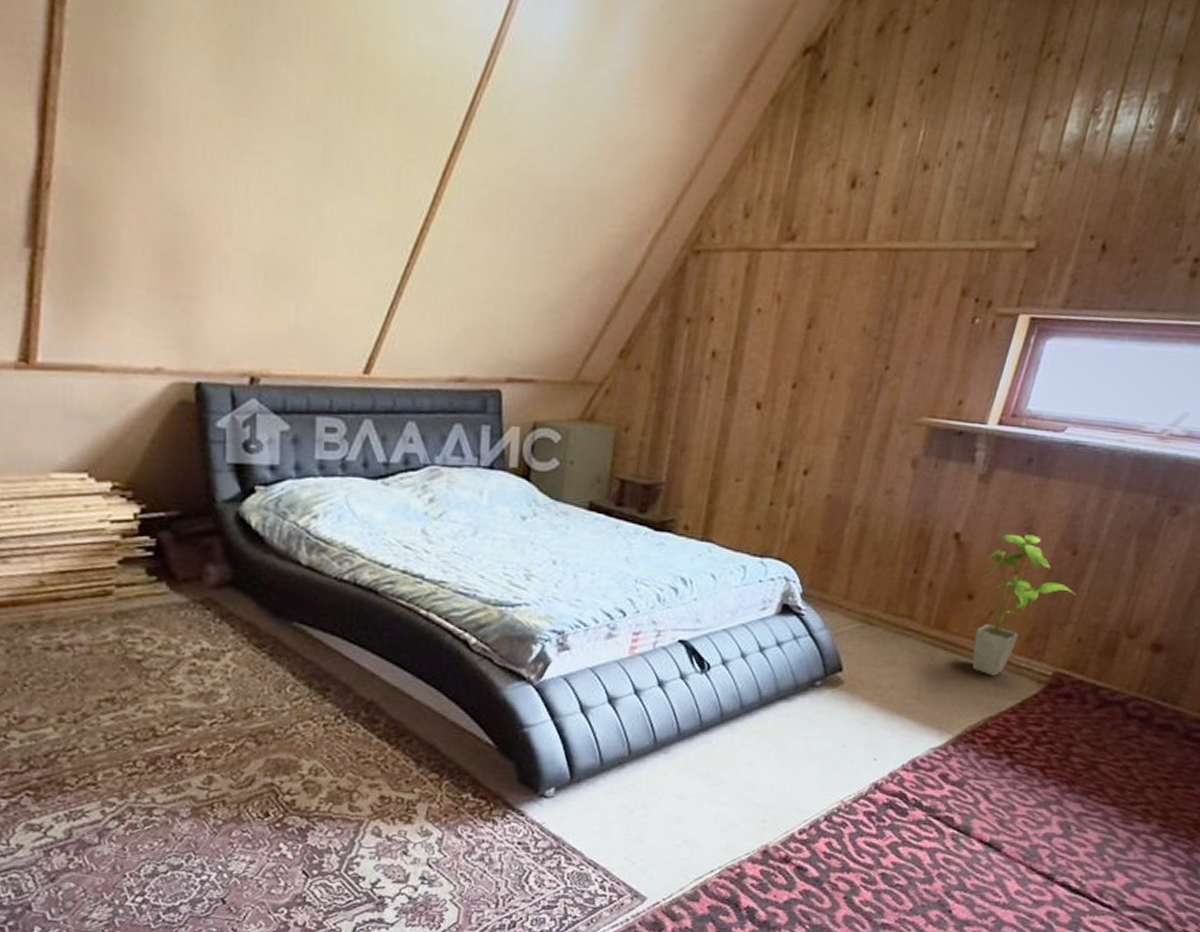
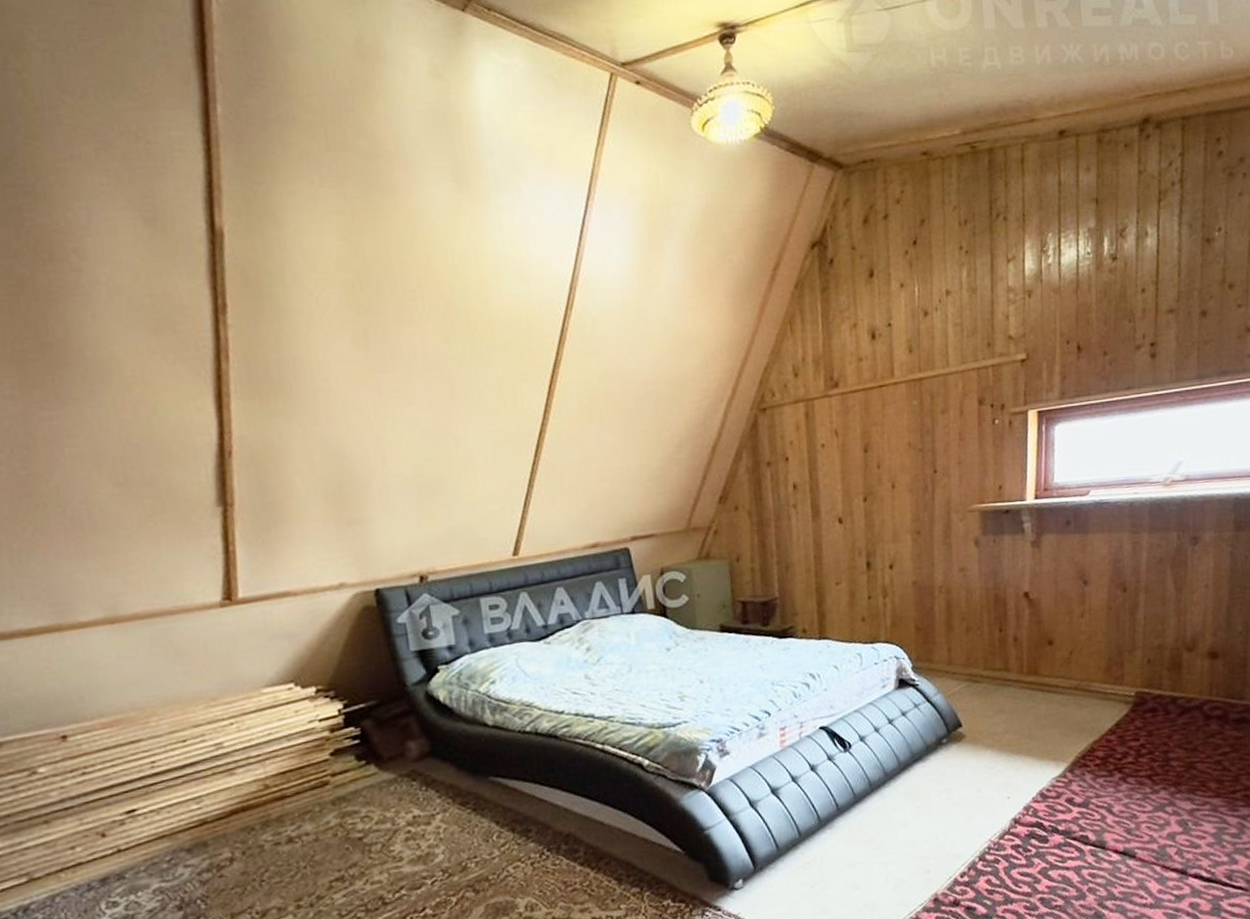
house plant: present [972,534,1076,676] -> none [1055,582,1136,706]

